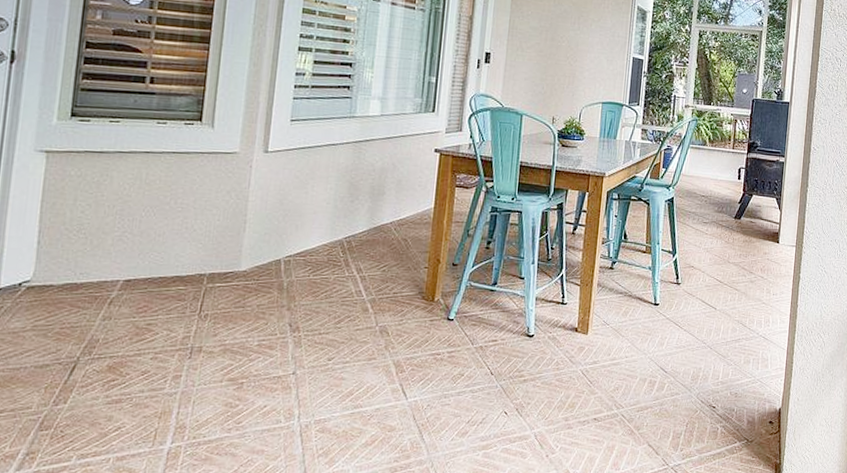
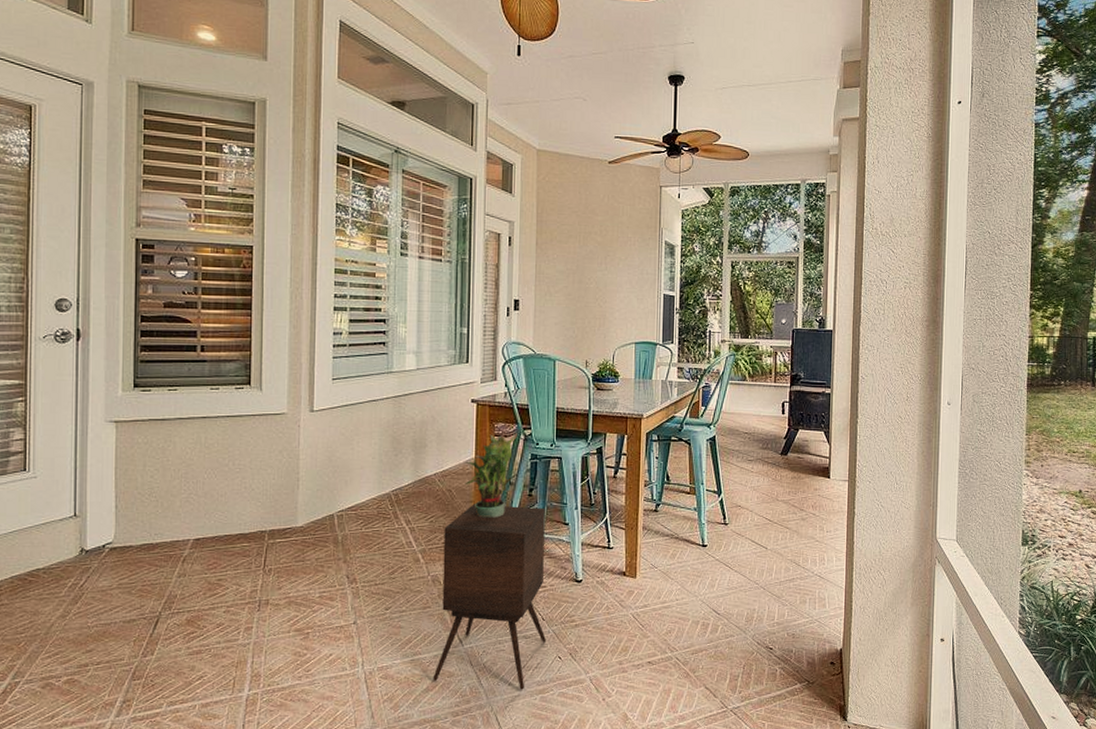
side table: none [372,254,502,446] -> present [433,504,547,690]
potted plant: none [421,185,479,269] -> present [464,433,517,518]

